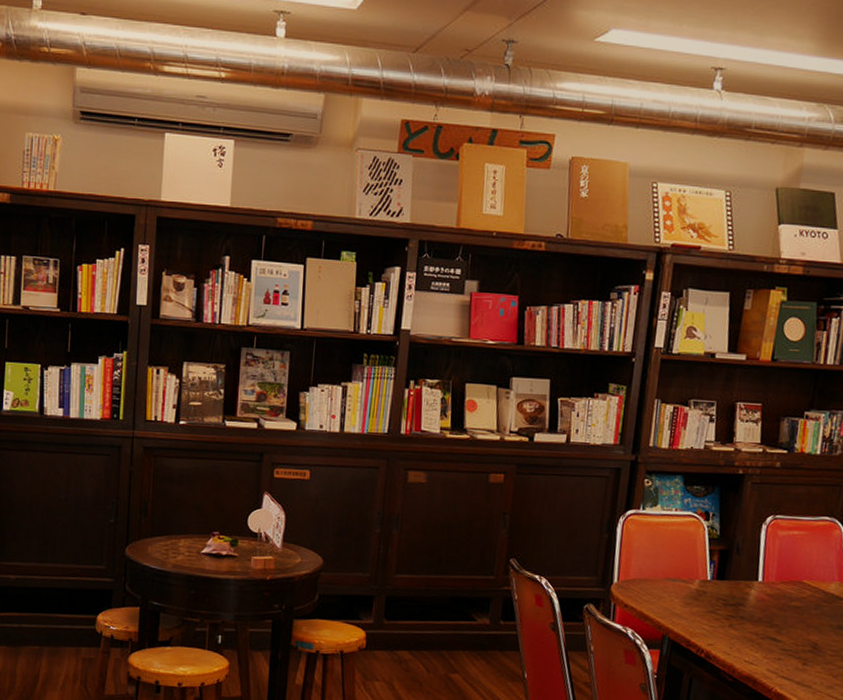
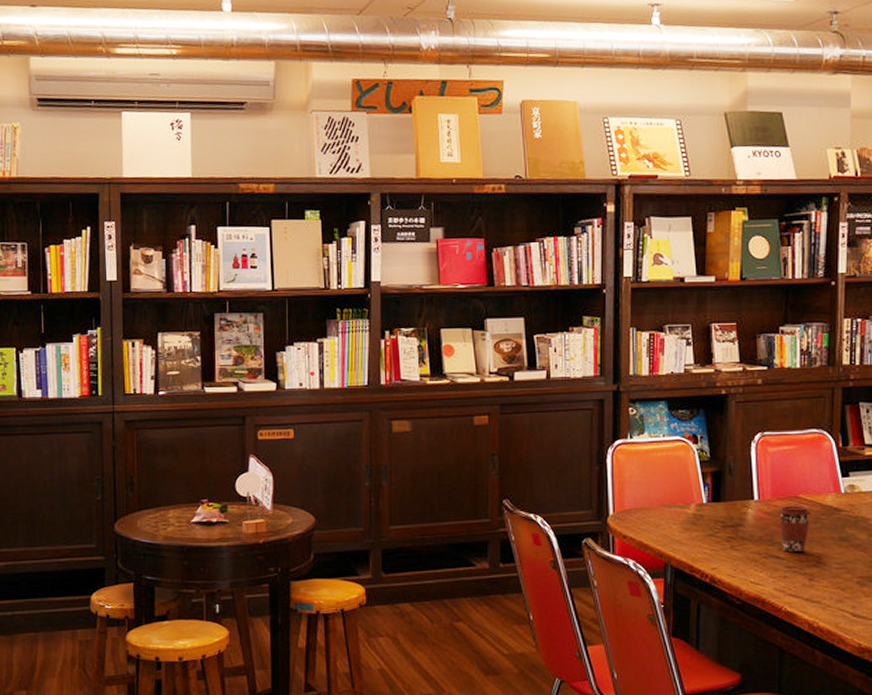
coffee cup: none [780,589,814,637] -> present [778,505,812,553]

